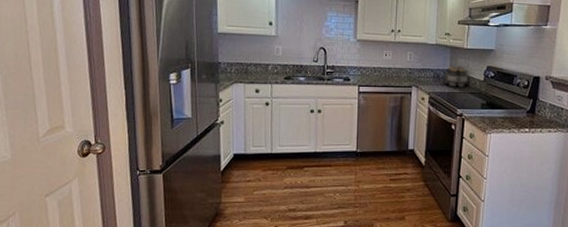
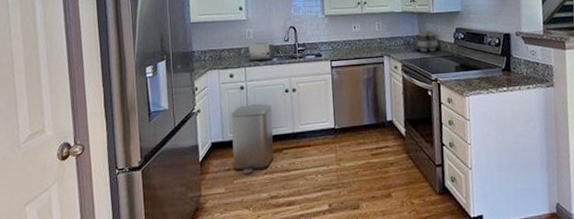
pedal bin: none [254,121,296,186] -> present [231,104,275,173]
toaster: none [276,60,304,80] -> present [248,41,276,62]

